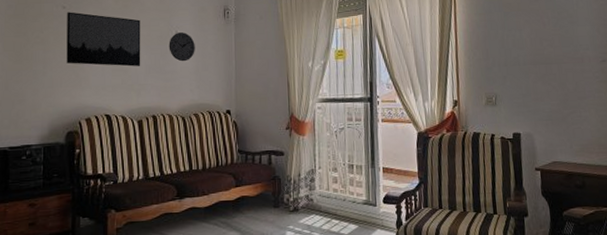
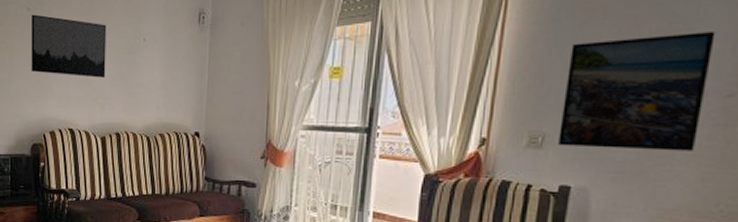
wall clock: present [169,32,195,62] -> none [135,40,164,74]
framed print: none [502,17,591,103] -> present [558,30,716,151]

